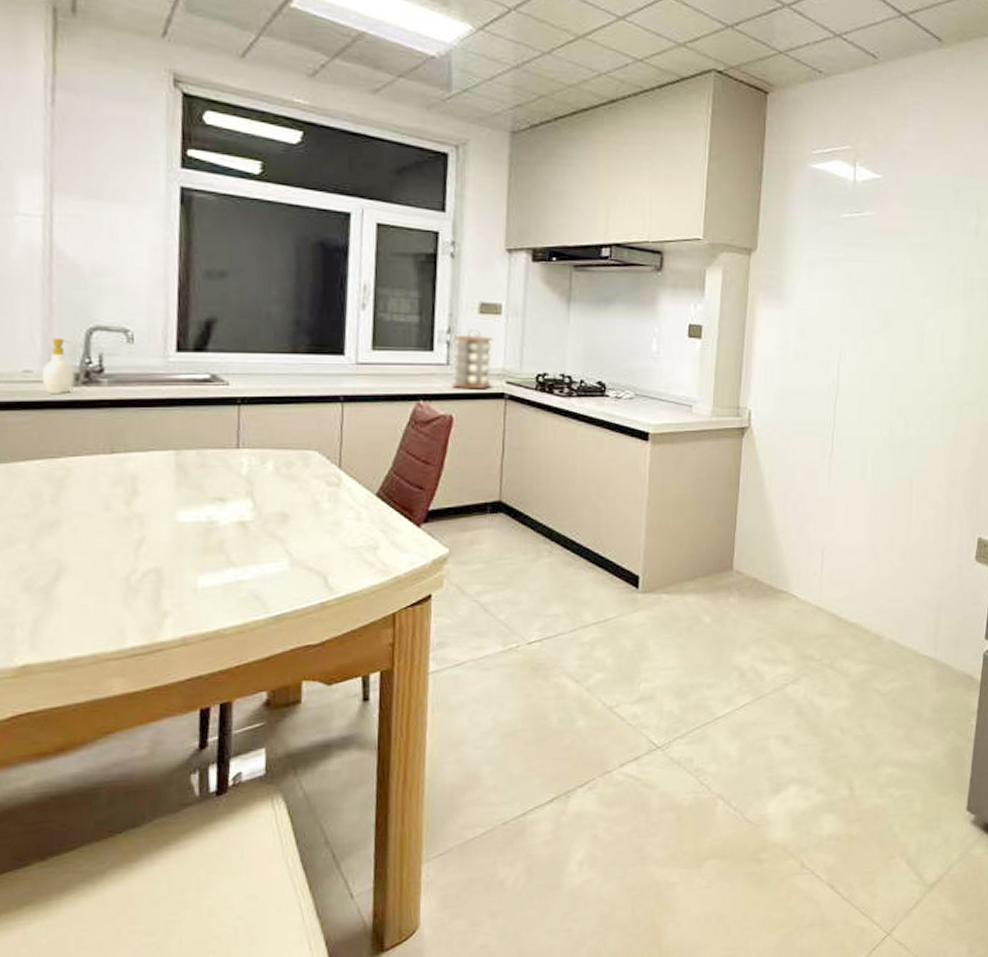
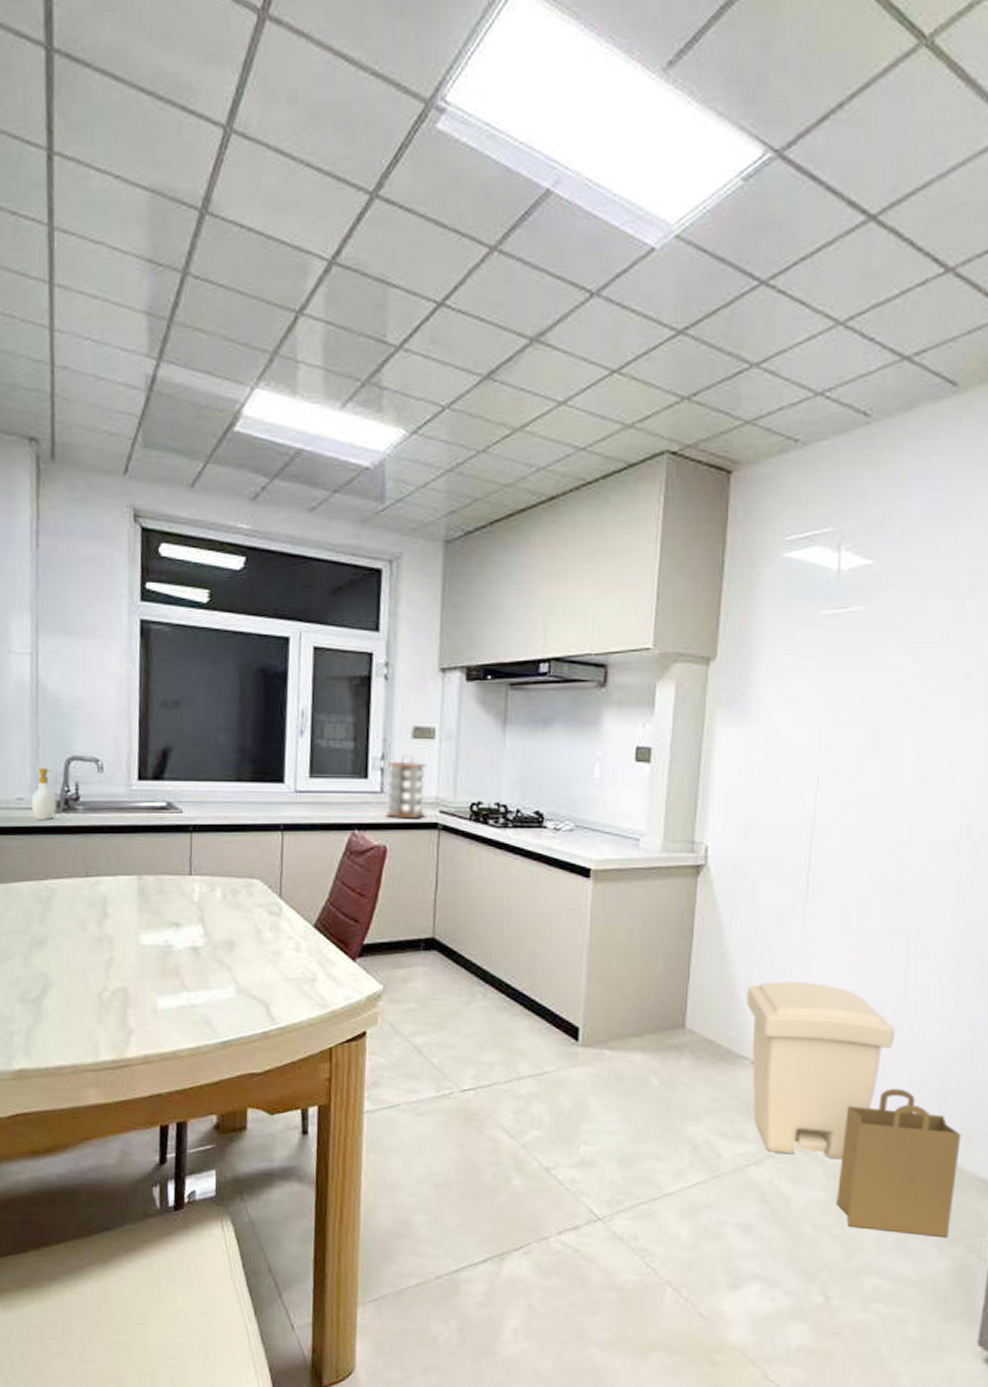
trash can: none [784,524,903,672] -> present [746,981,896,1160]
shopping bag: none [858,607,952,728] -> present [837,1088,961,1237]

